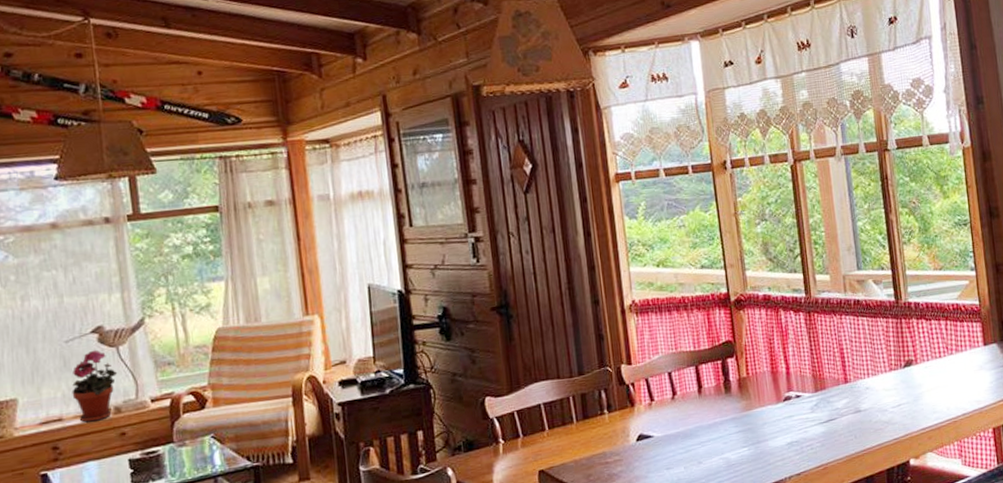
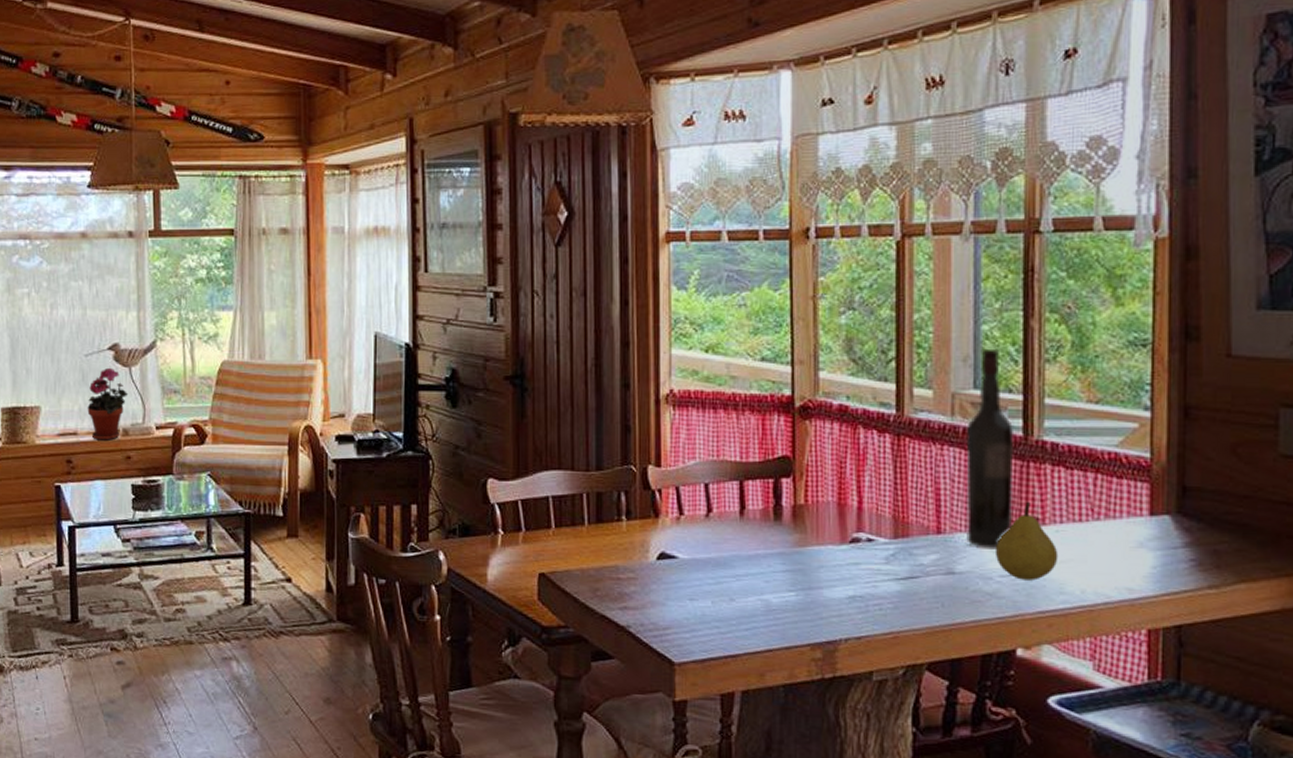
wine bottle: none [856,239,896,388] -> present [965,350,1015,548]
fruit: none [886,348,930,408] -> present [994,501,1059,581]

